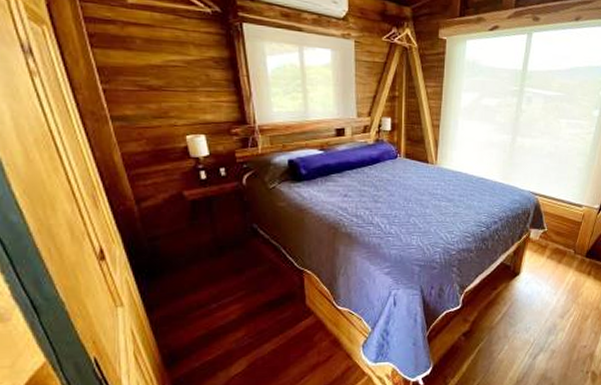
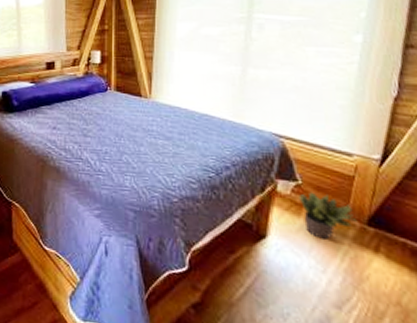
potted plant: none [544,236,580,271] -> present [299,192,358,240]

